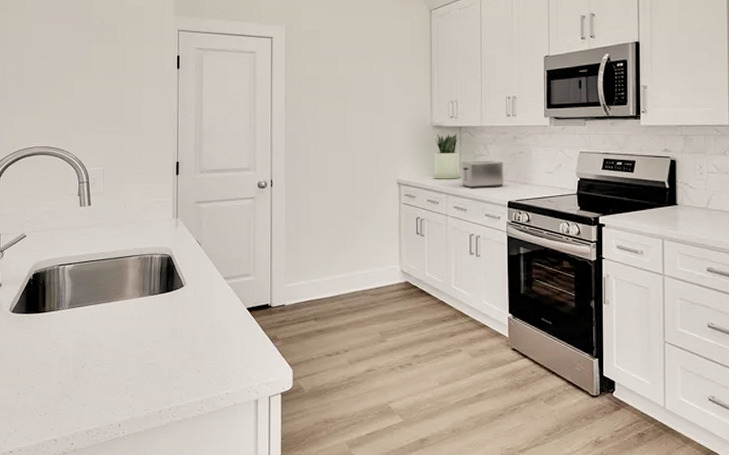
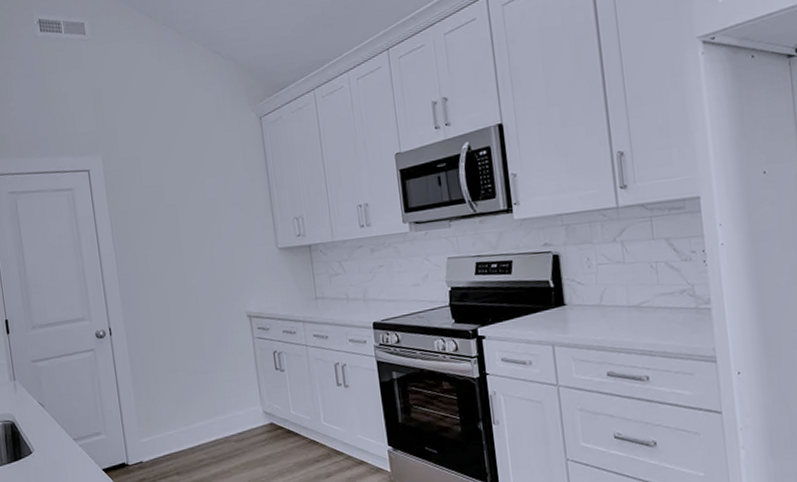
planter: present [432,134,462,179] -> none [283,254,318,307]
toaster: present [461,160,504,189] -> none [315,278,366,314]

